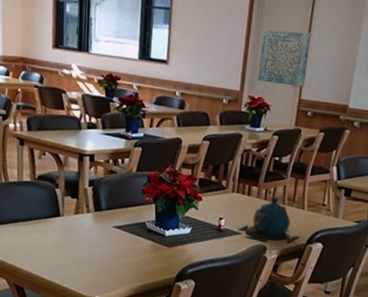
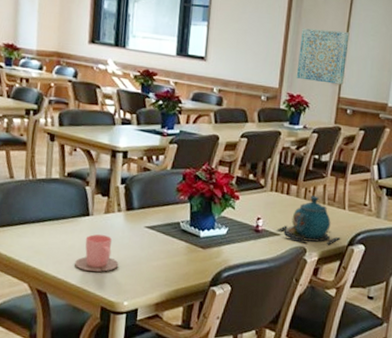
cup: none [48,234,90,269] -> present [75,234,119,272]

